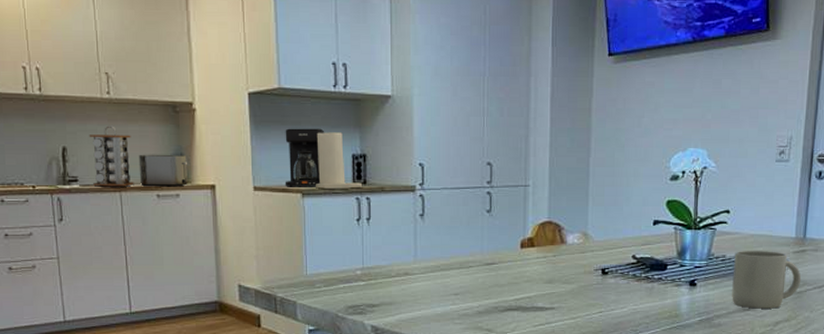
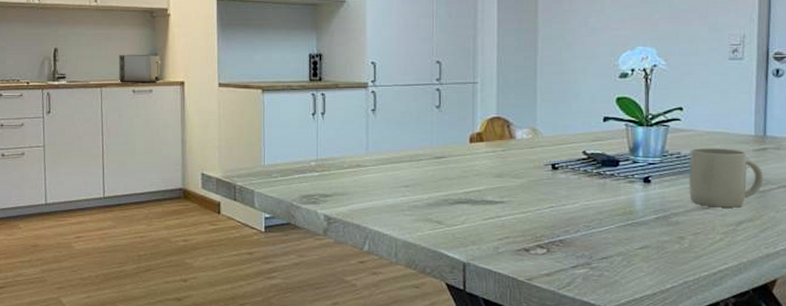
spice rack: present [89,125,134,188] -> none [77,29,114,84]
coffee maker: present [285,128,325,187] -> none [247,30,285,84]
paper towel: present [316,132,363,189] -> none [275,34,318,85]

